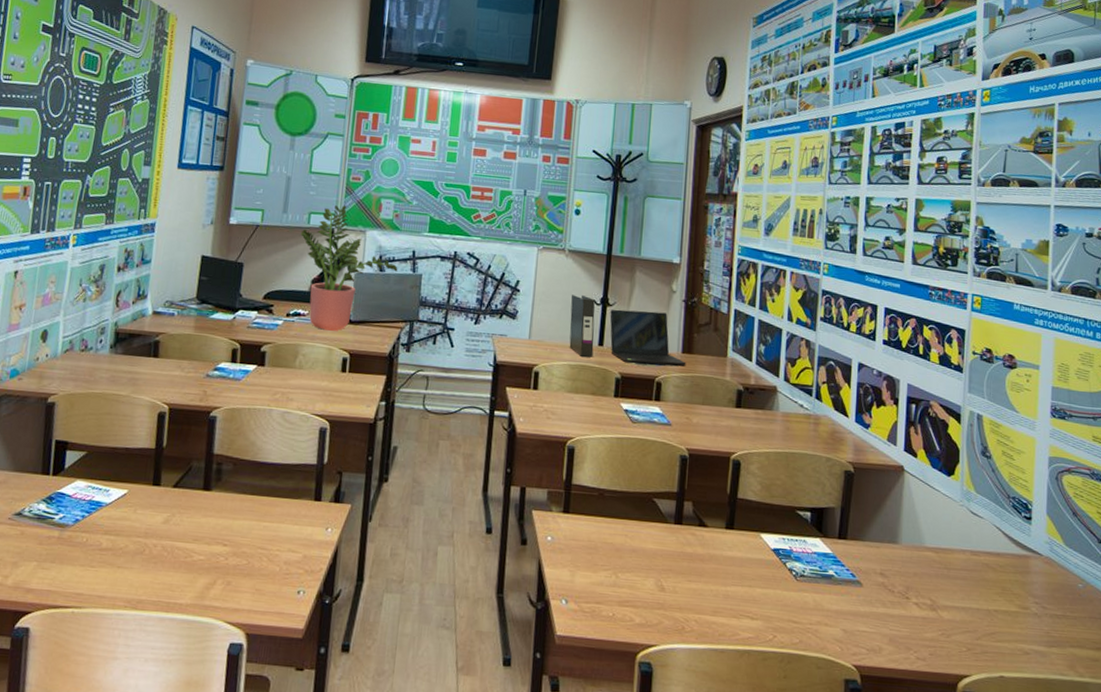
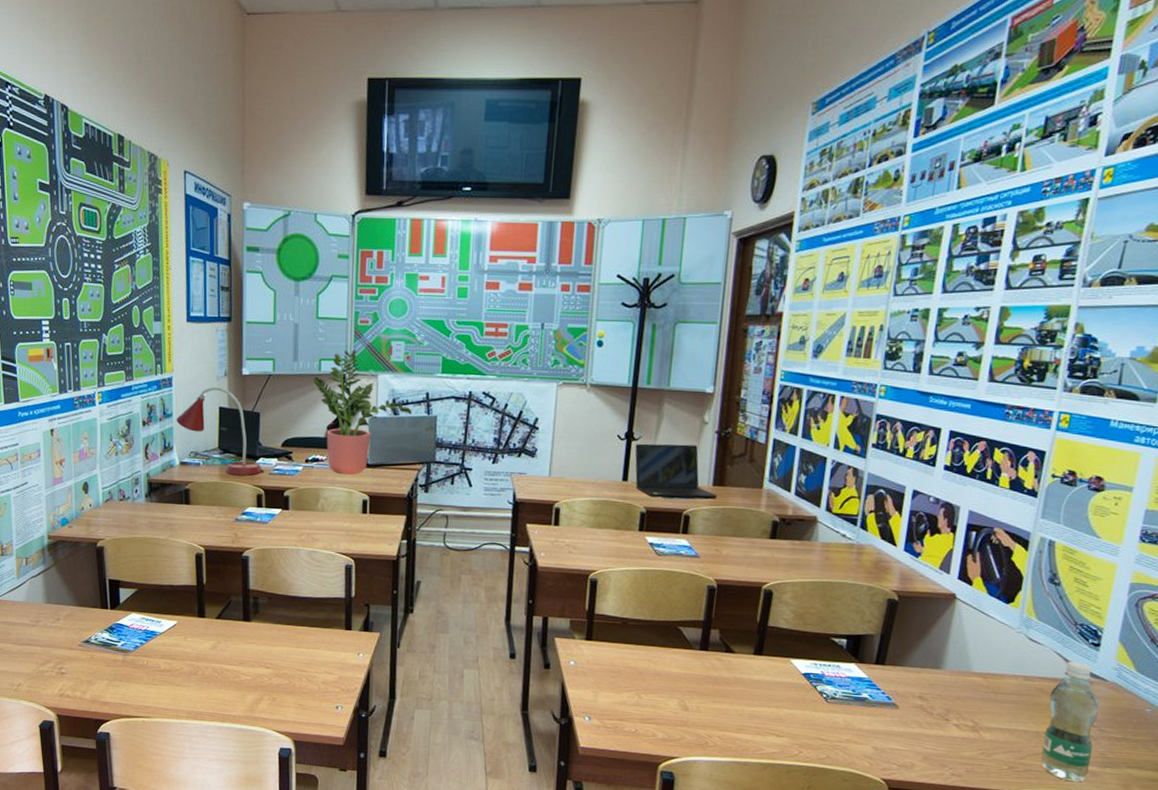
desk lamp: none [154,234,242,330] -> present [176,386,264,477]
binder: present [569,295,595,357] -> none [591,430,619,493]
bottle: none [994,535,1039,664] -> present [1041,661,1099,782]

